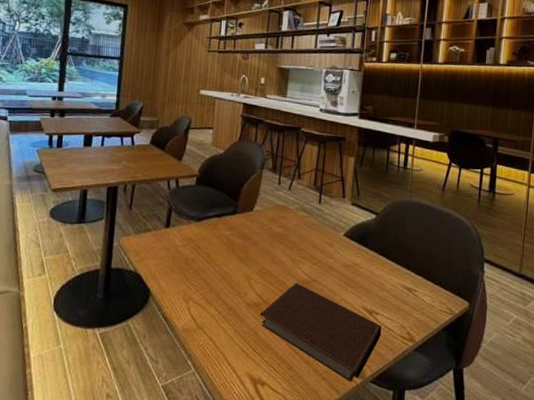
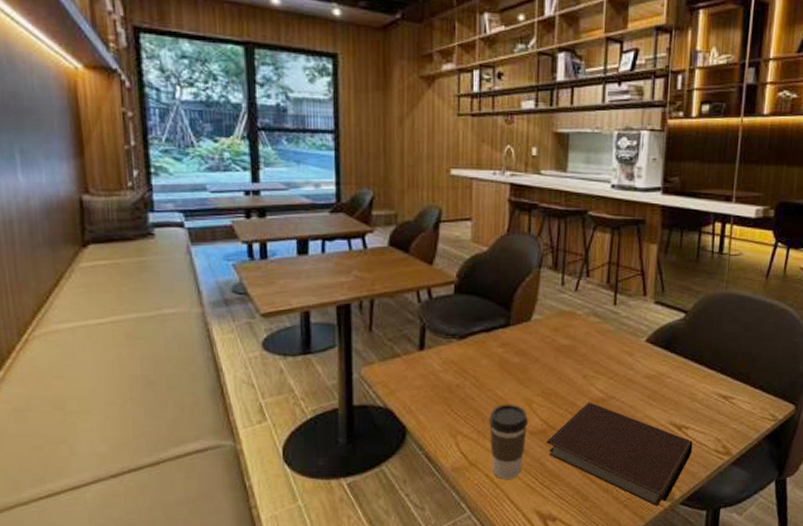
coffee cup: none [214,278,247,344] -> present [489,404,529,480]

